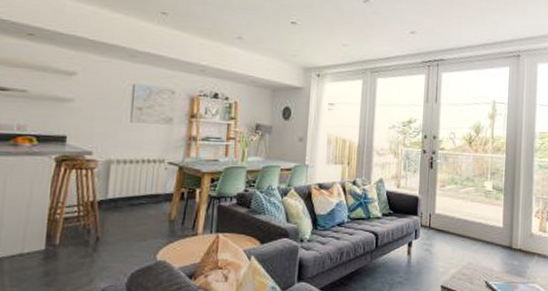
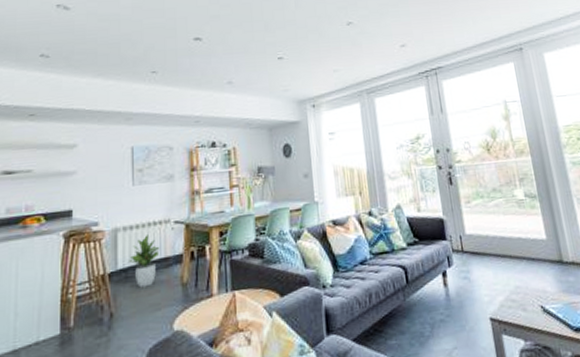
potted plant: none [120,171,151,218] -> present [129,235,160,288]

